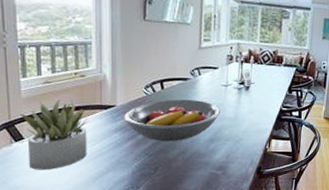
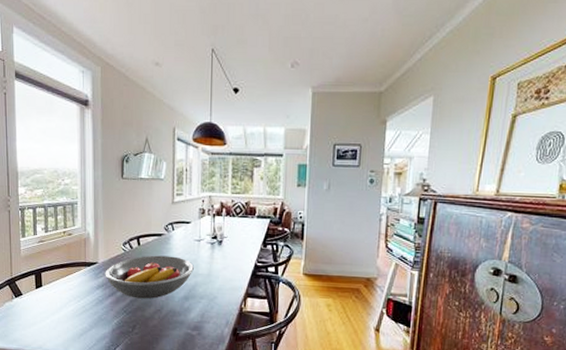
succulent plant: present [20,99,88,170] -> none [19,257,74,325]

